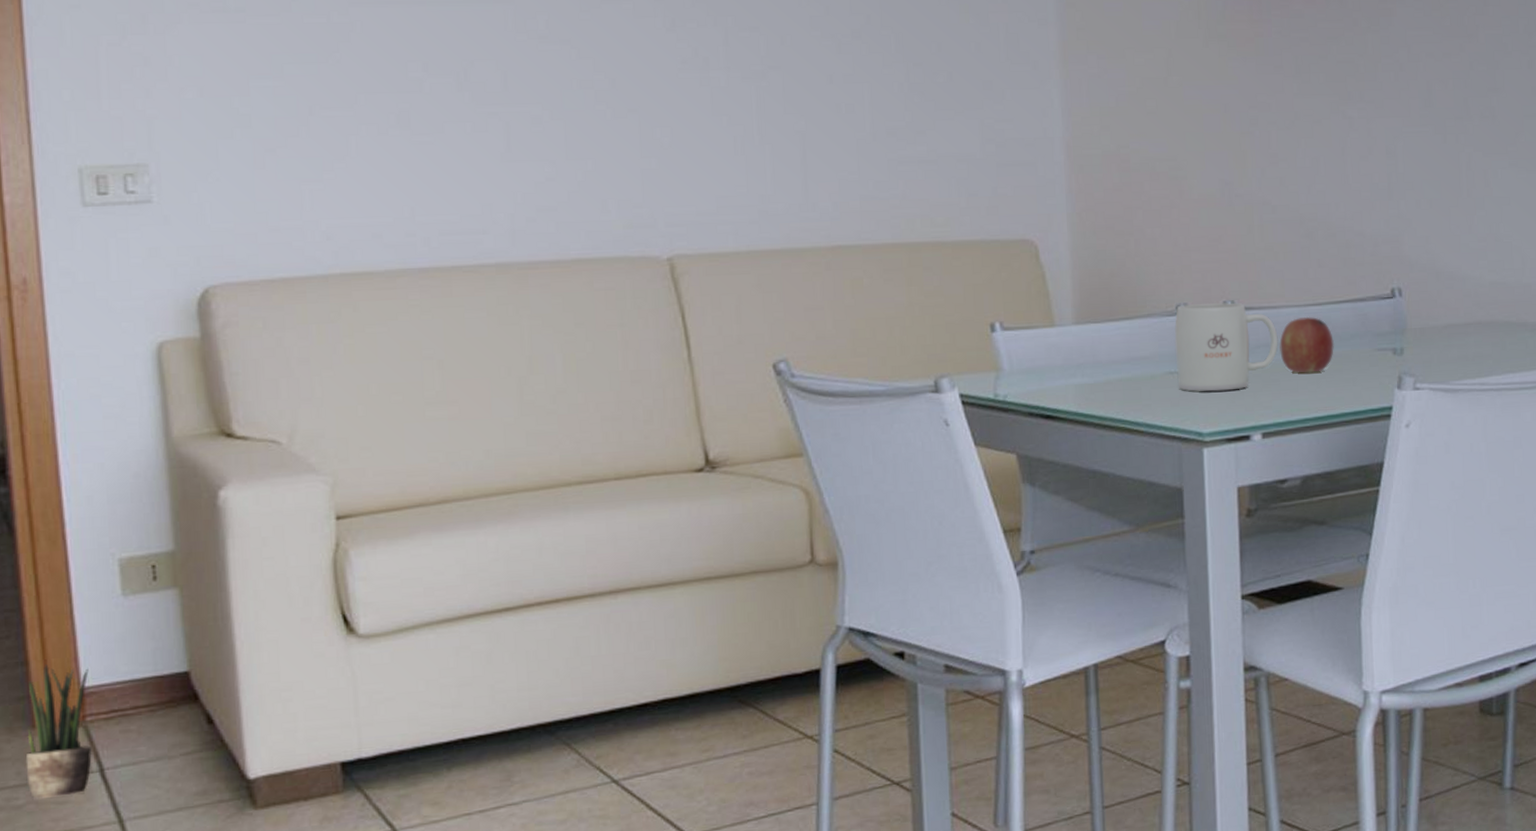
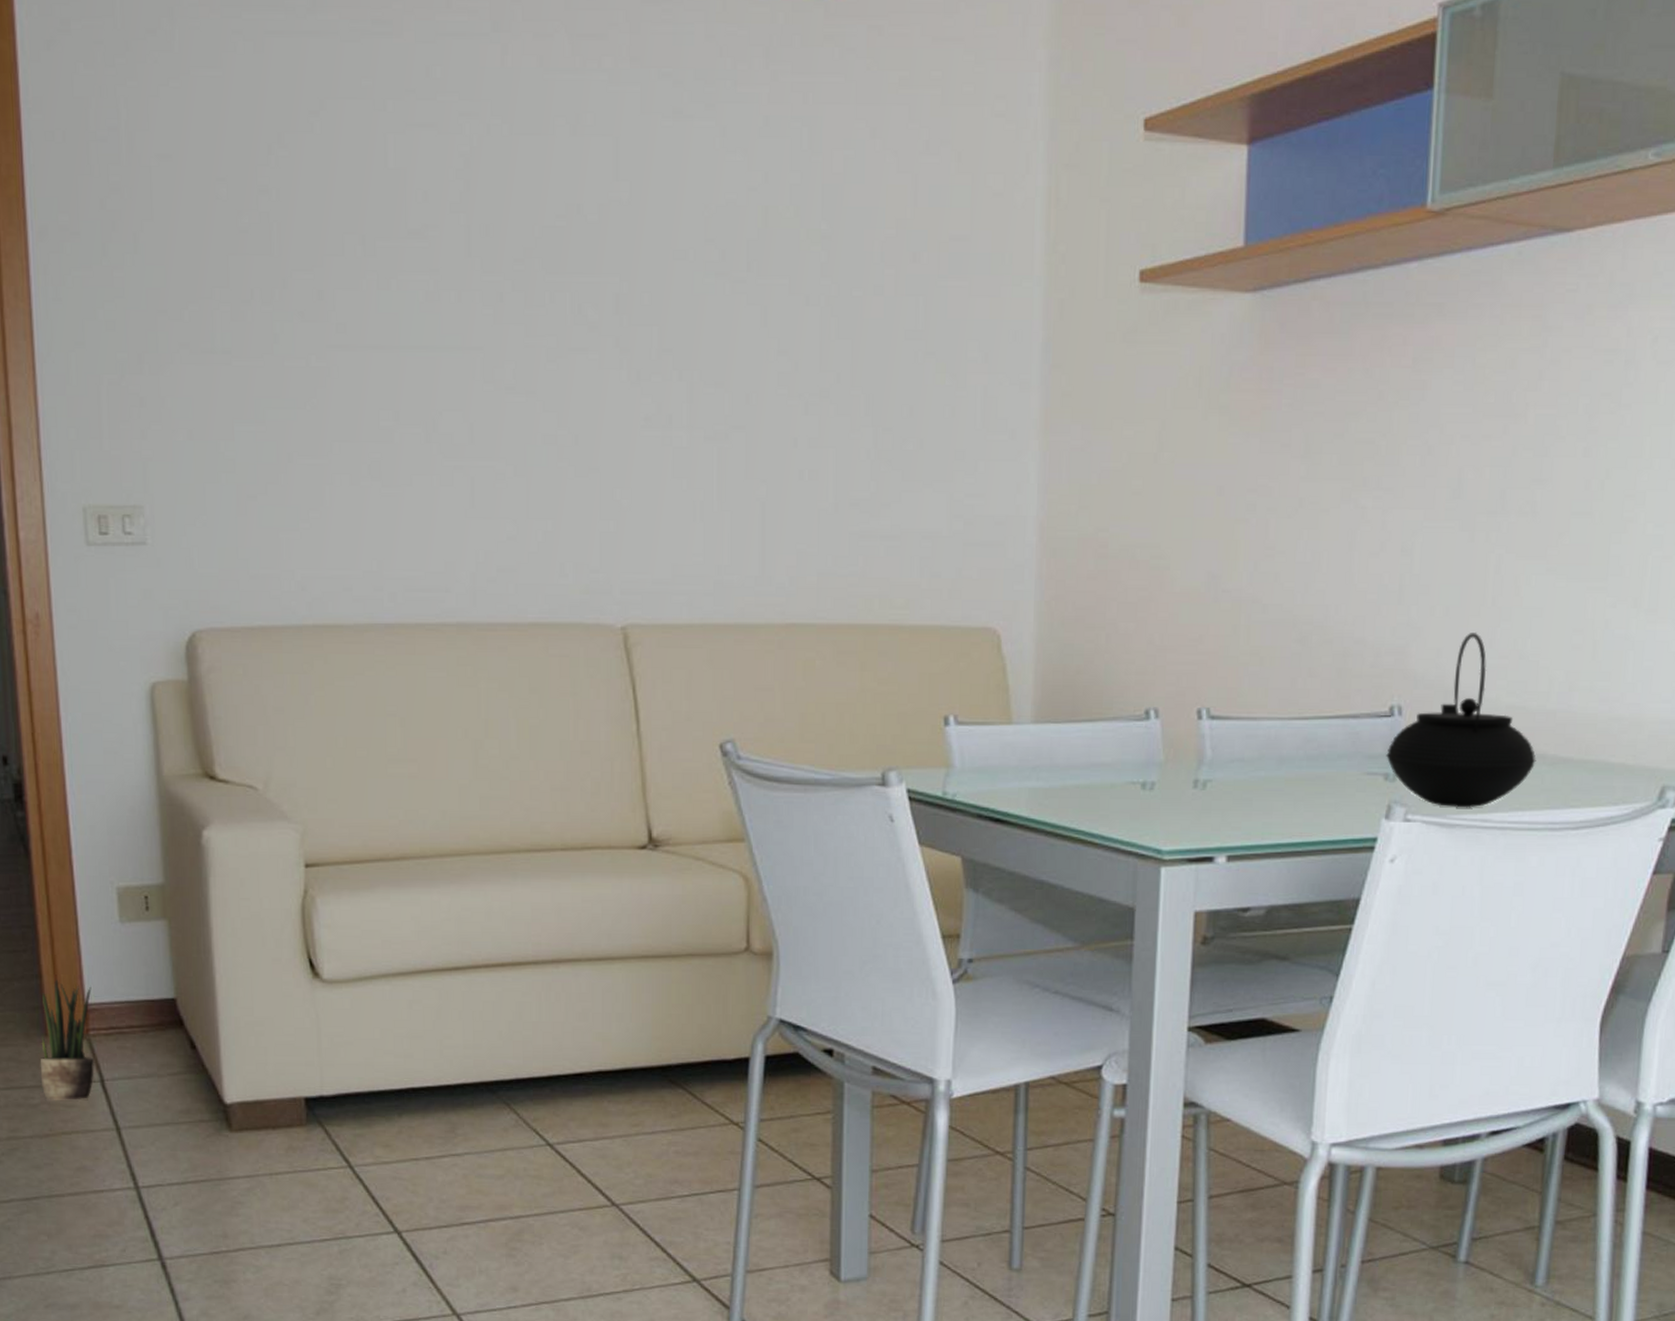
mug: present [1174,302,1278,392] -> none [1139,709,1255,807]
fruit: present [1279,316,1335,373] -> none [1255,731,1319,794]
teapot: none [1392,220,1520,375] -> present [1386,631,1536,808]

